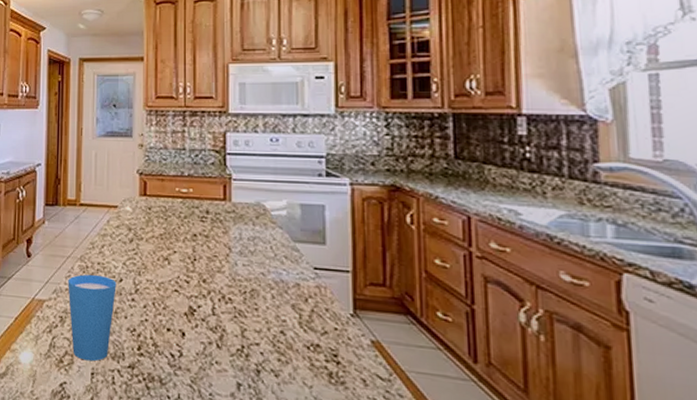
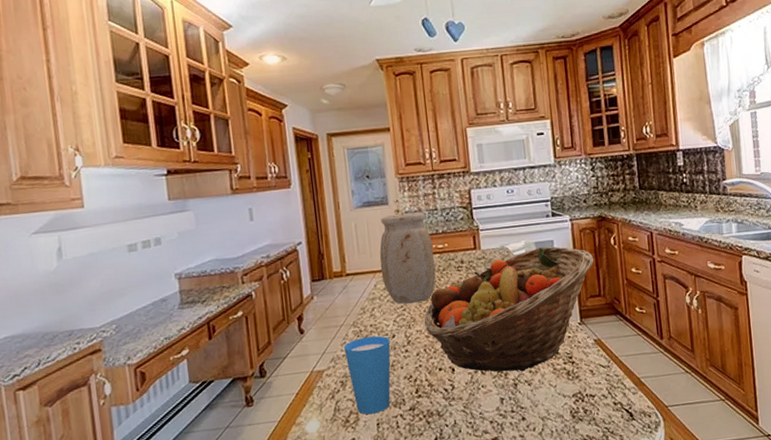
vase: none [116,149,176,249] -> present [379,212,436,304]
fruit basket: none [156,211,380,358] -> present [424,246,594,372]

